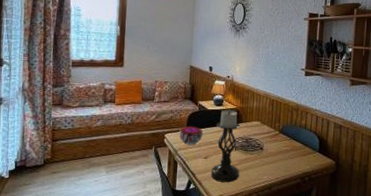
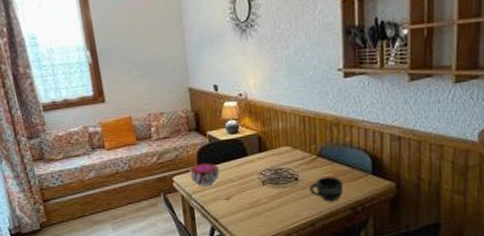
candle holder: present [210,109,241,182] -> none [234,136,273,225]
mug: none [270,149,297,171] -> present [309,176,344,202]

